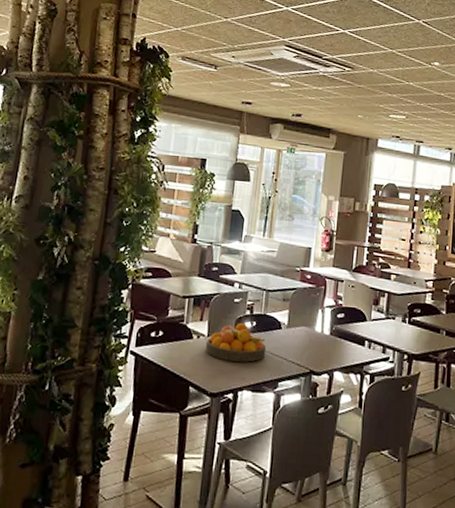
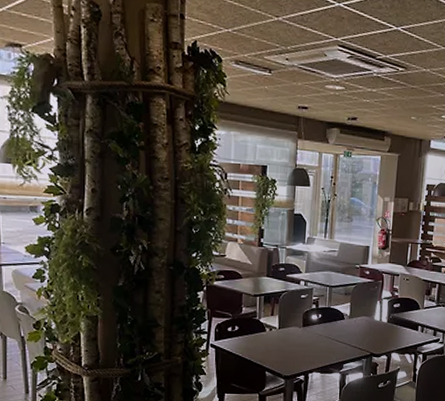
fruit bowl: present [205,323,267,362] -> none [277,316,332,349]

